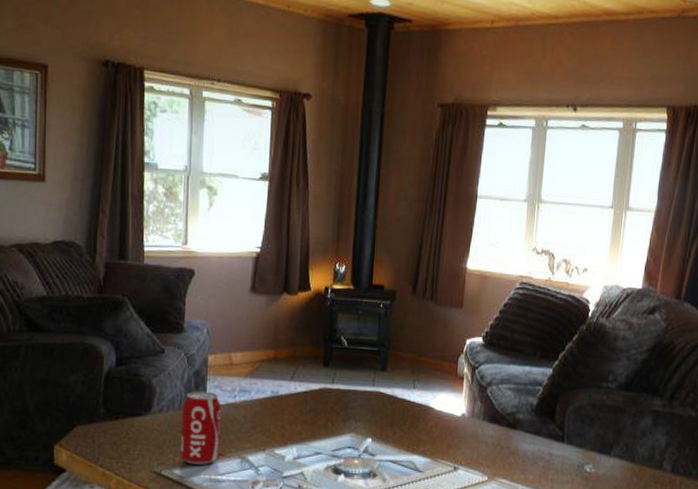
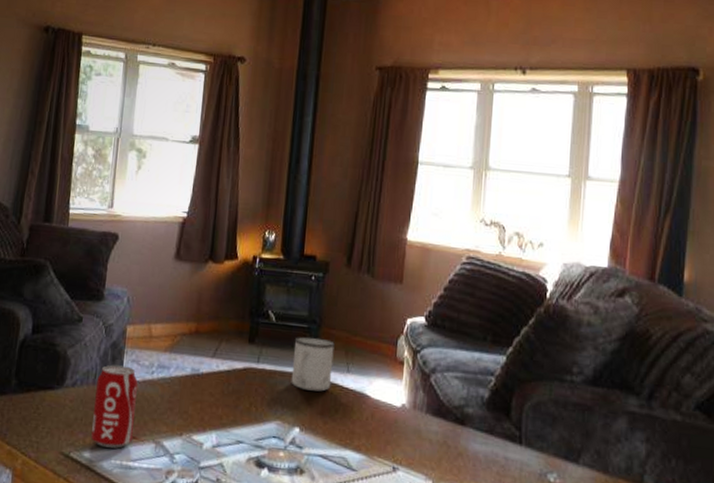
mug: none [363,358,402,406] -> present [291,336,335,392]

